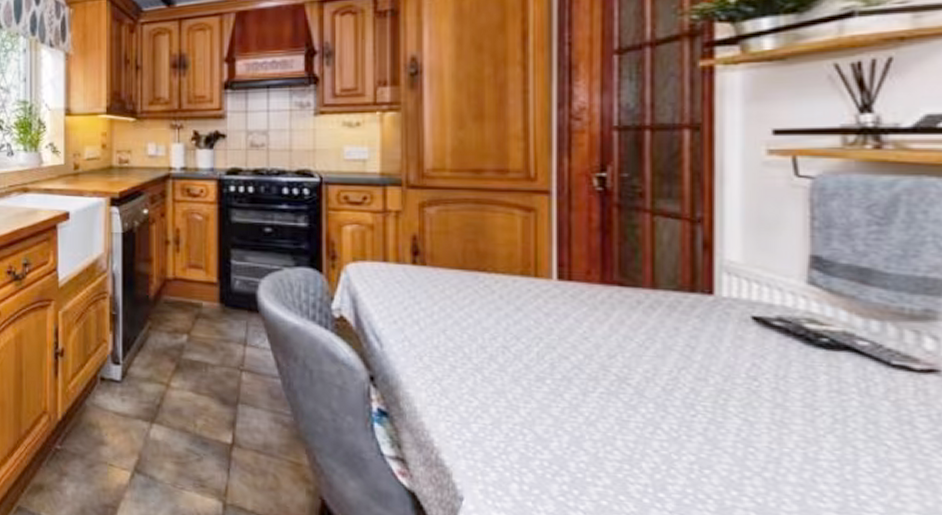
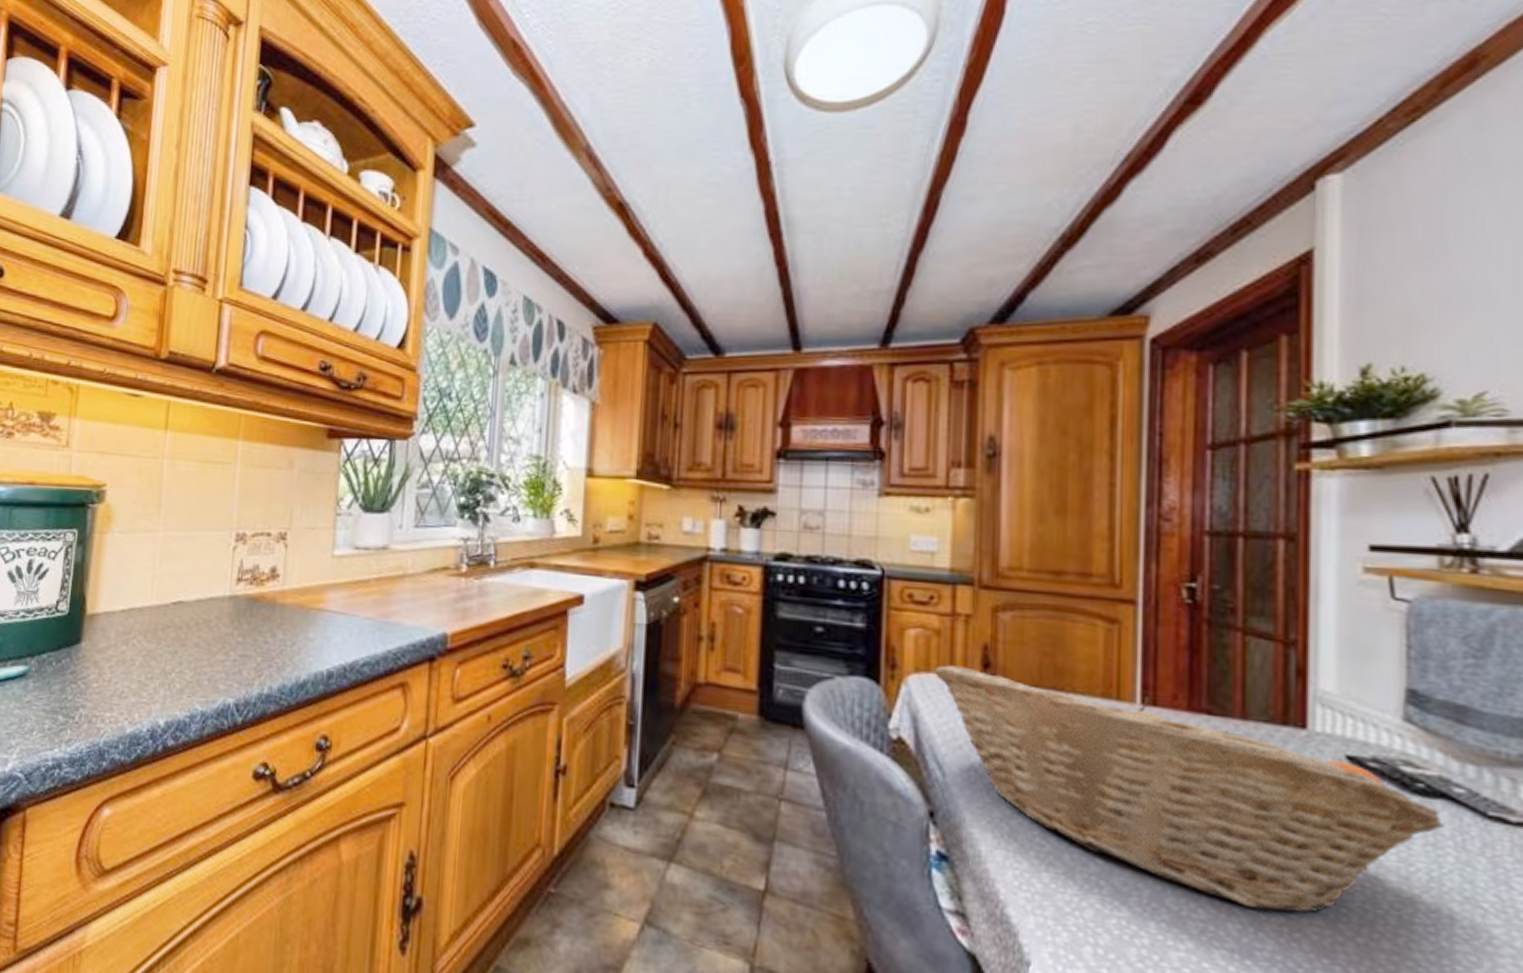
fruit basket: none [369,254,849,453] -> present [934,665,1445,913]

